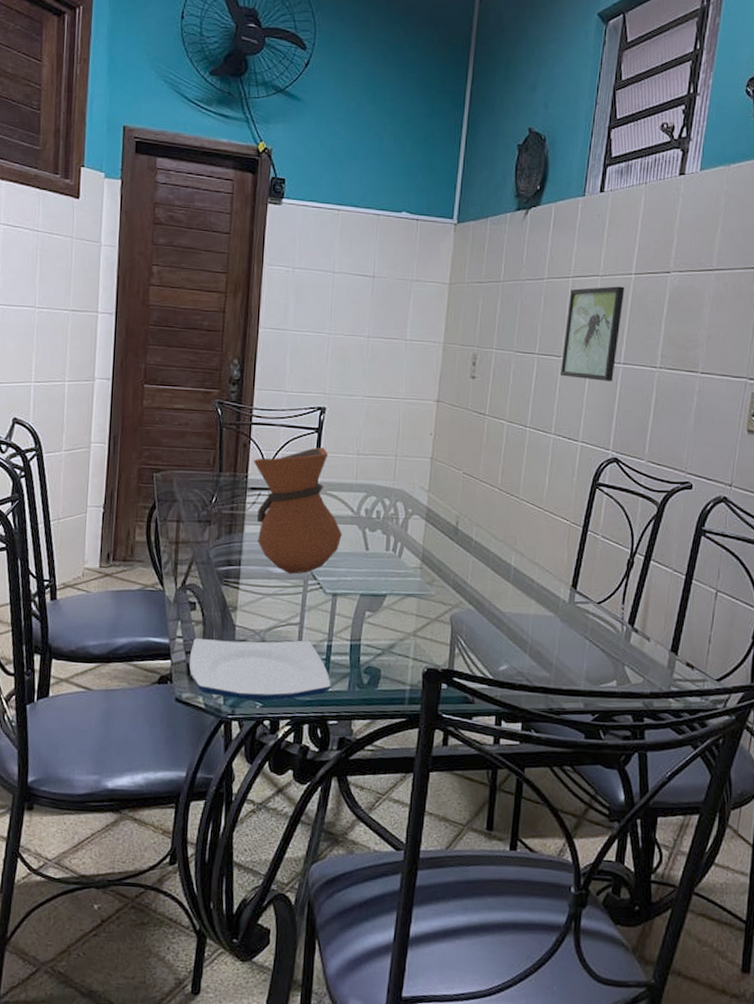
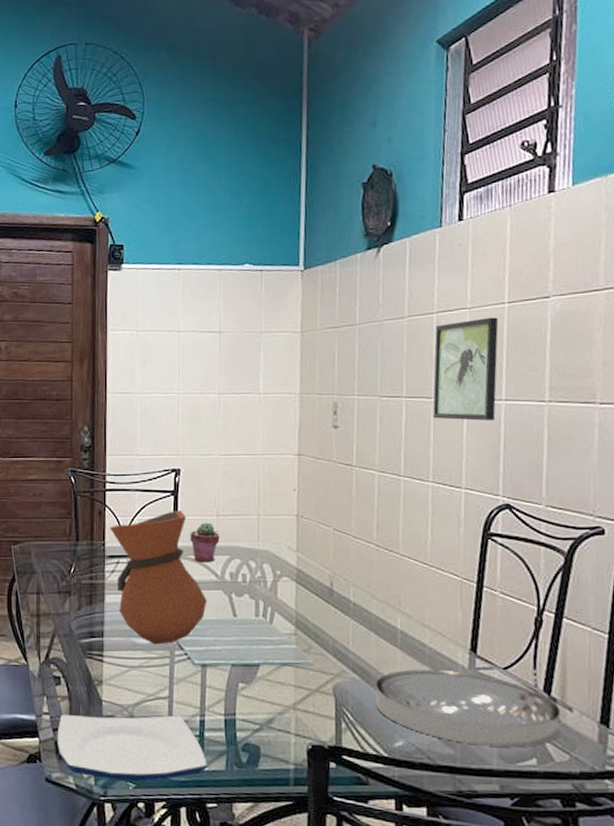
potted succulent: none [330,460,359,499] -> present [190,522,220,563]
plate: none [485,602,641,671] -> present [374,669,561,748]

